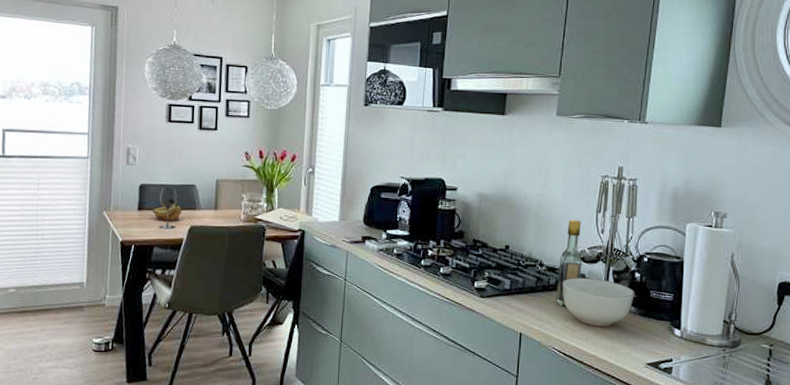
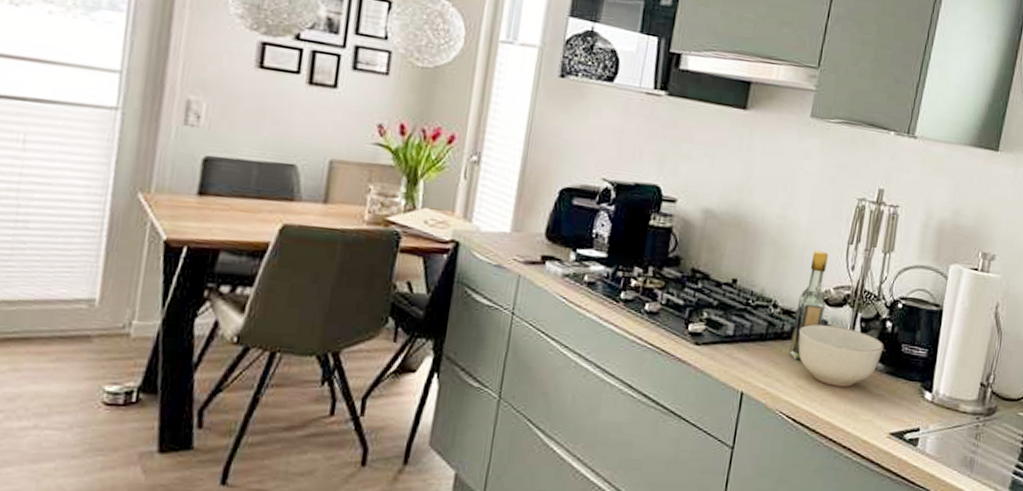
fruit: present [151,200,182,222] -> none [220,185,271,217]
wineglass: present [159,187,177,229] -> none [231,164,265,227]

